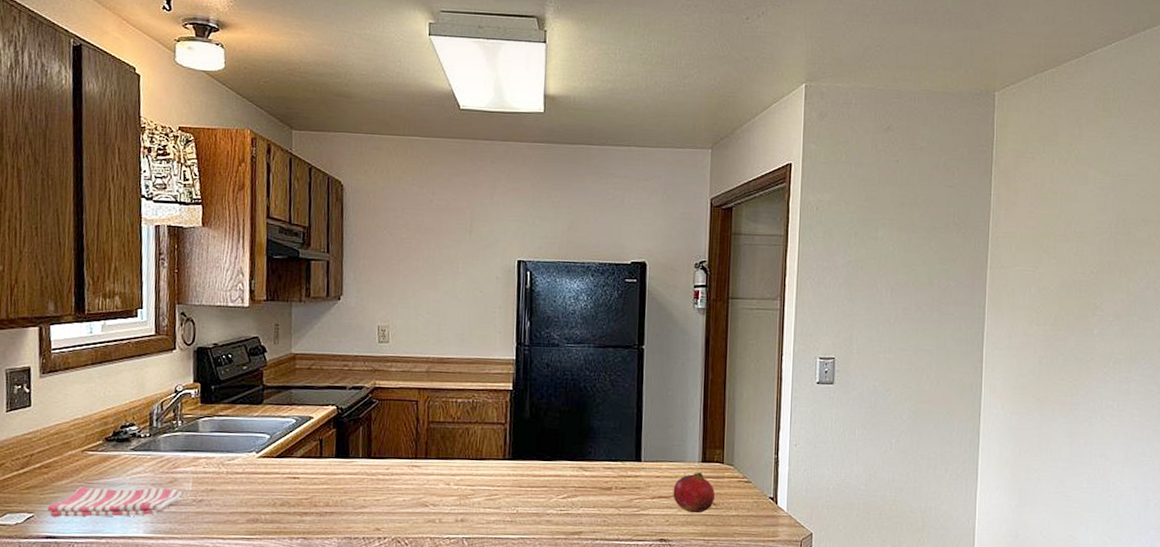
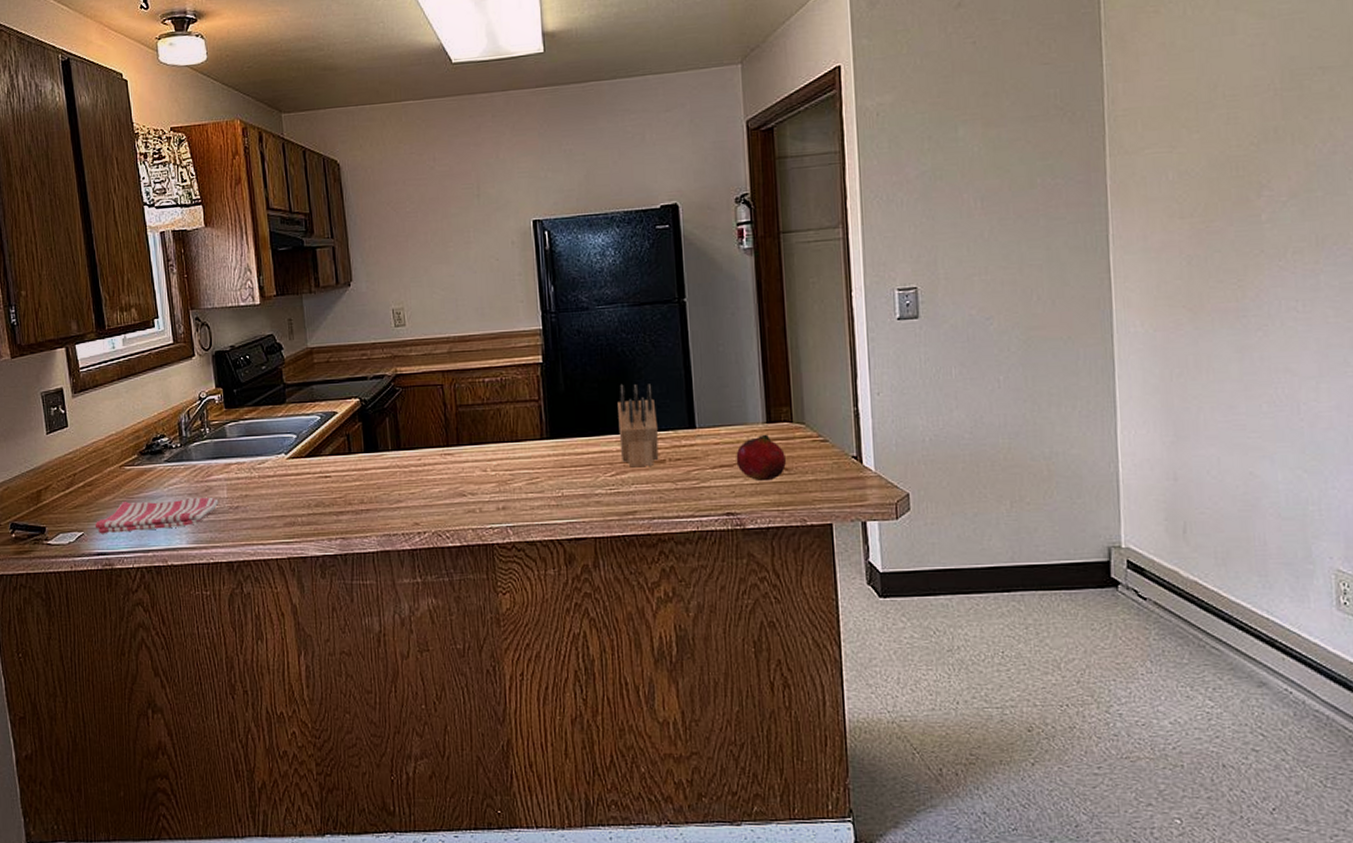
knife block: none [573,416,609,492] -> present [617,383,659,468]

